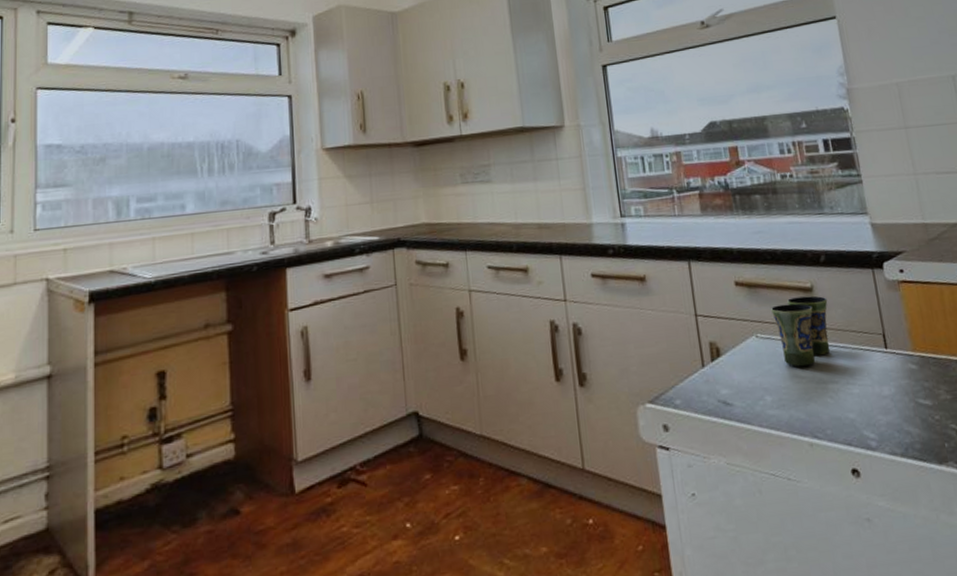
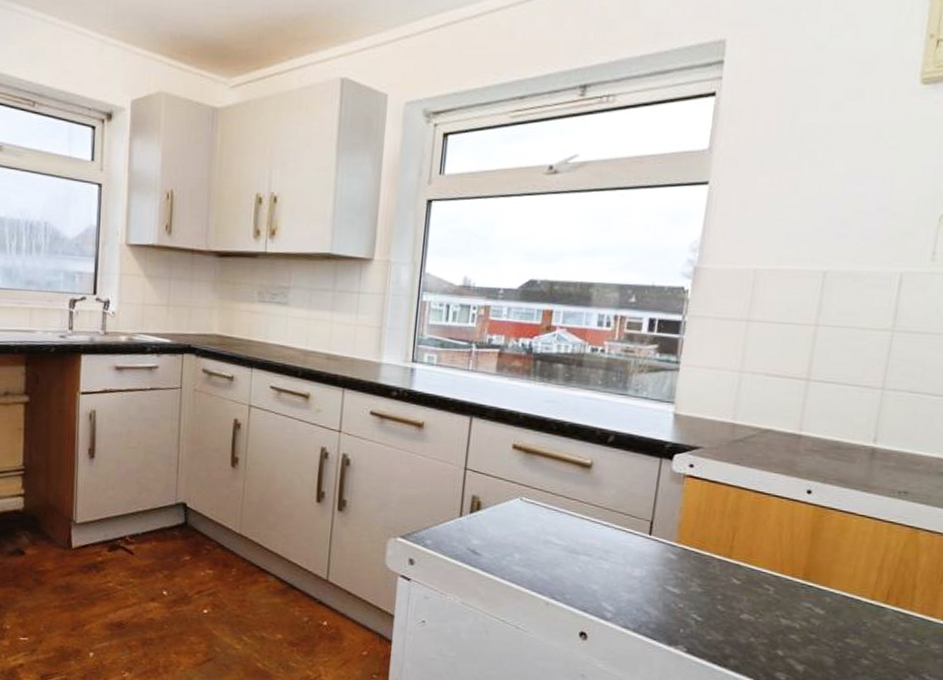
cup: present [770,295,831,367] -> none [542,470,604,536]

